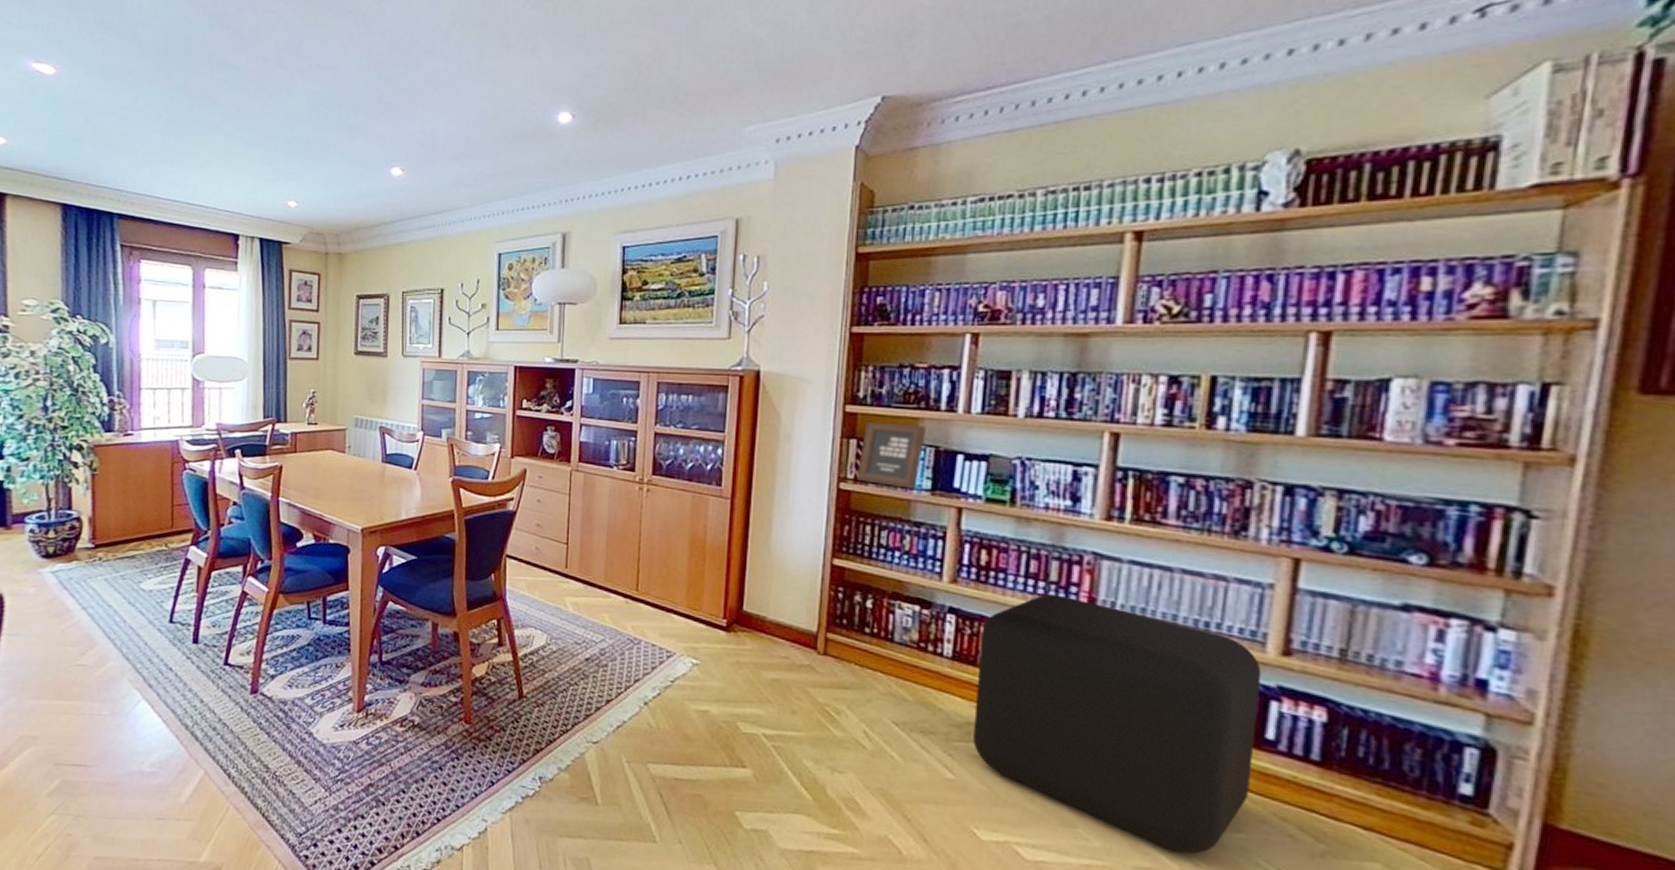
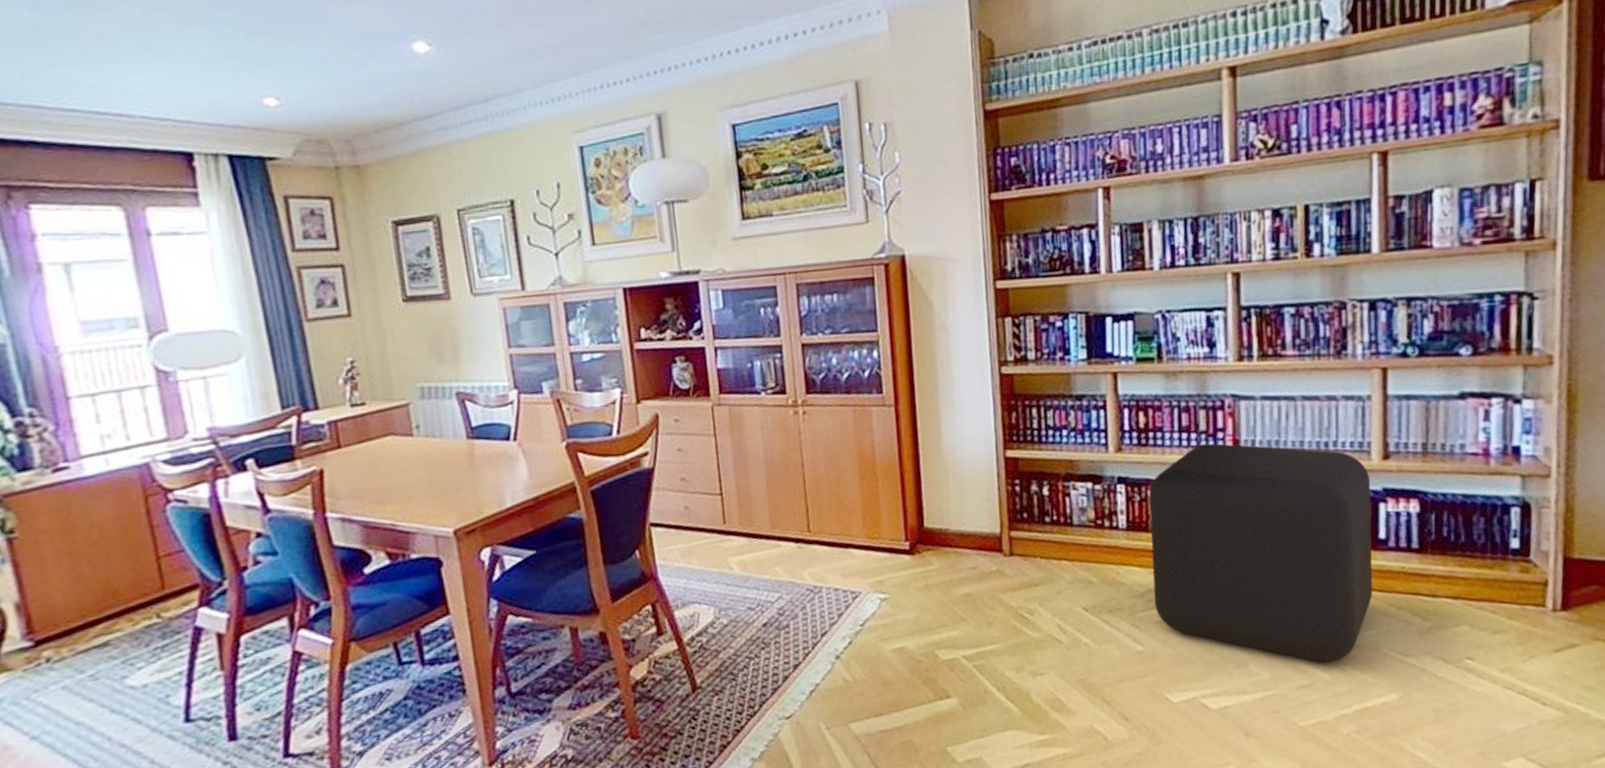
picture frame: present [856,421,926,489] -> none [1016,293,1075,363]

